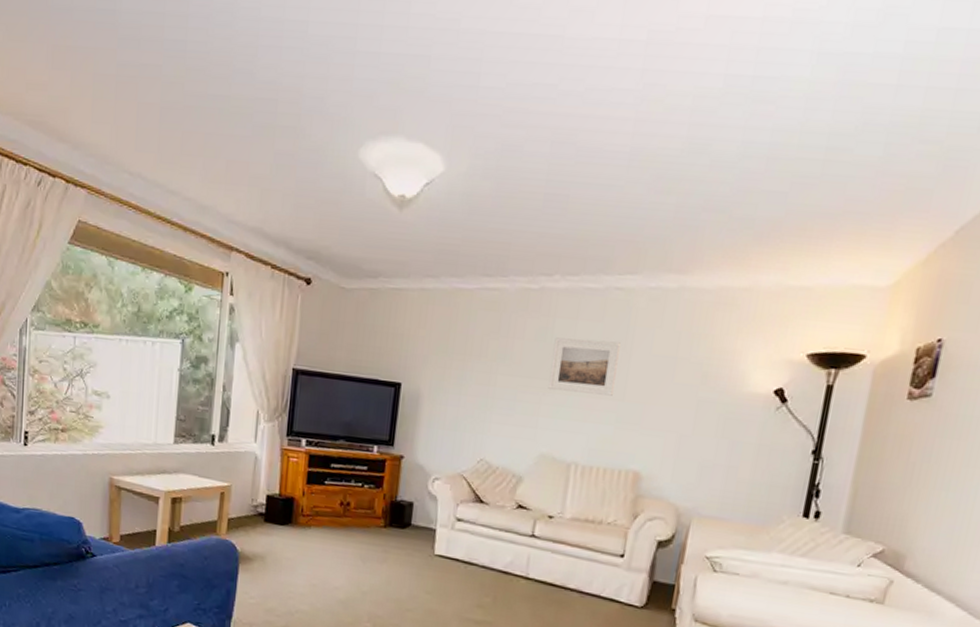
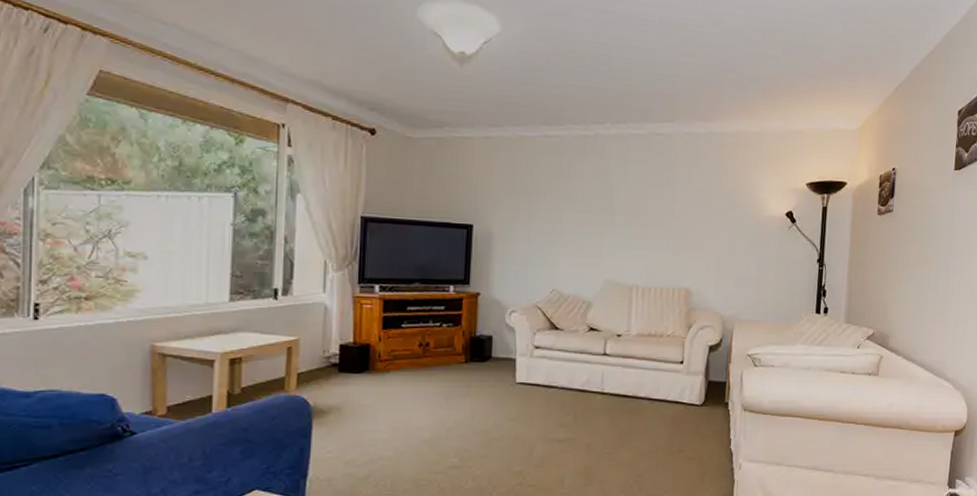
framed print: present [548,337,621,396] -> none [608,177,665,225]

